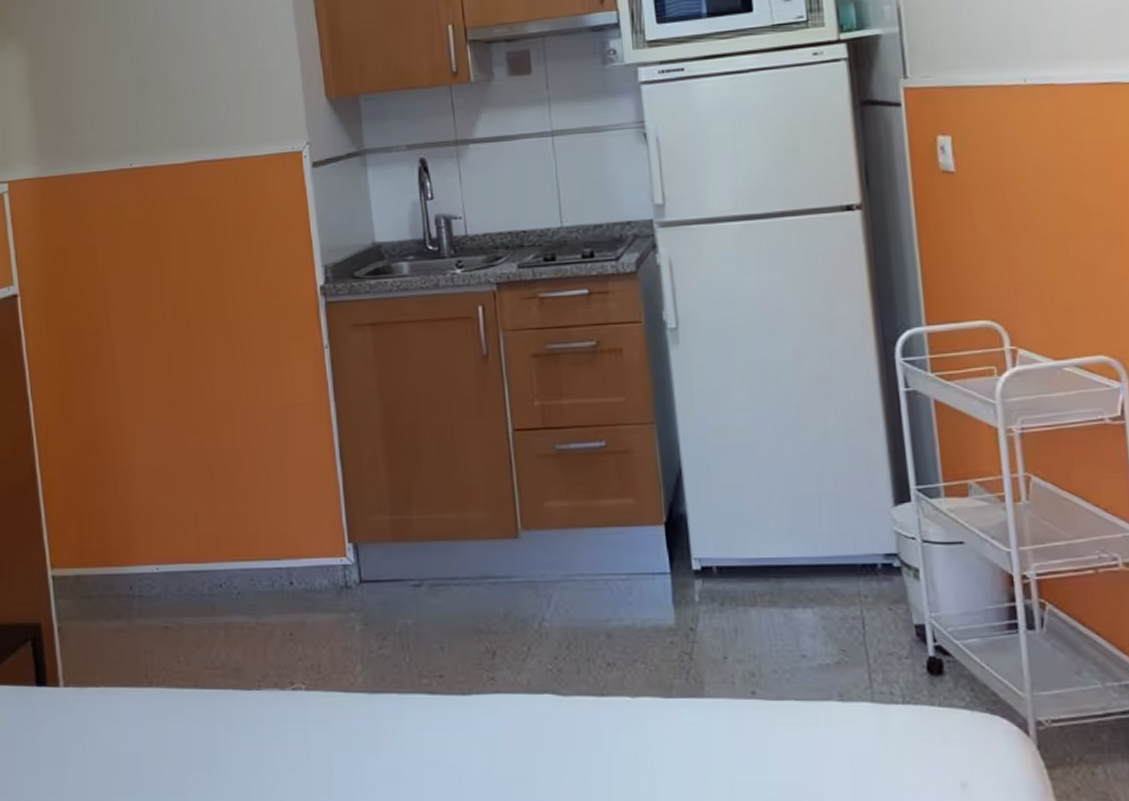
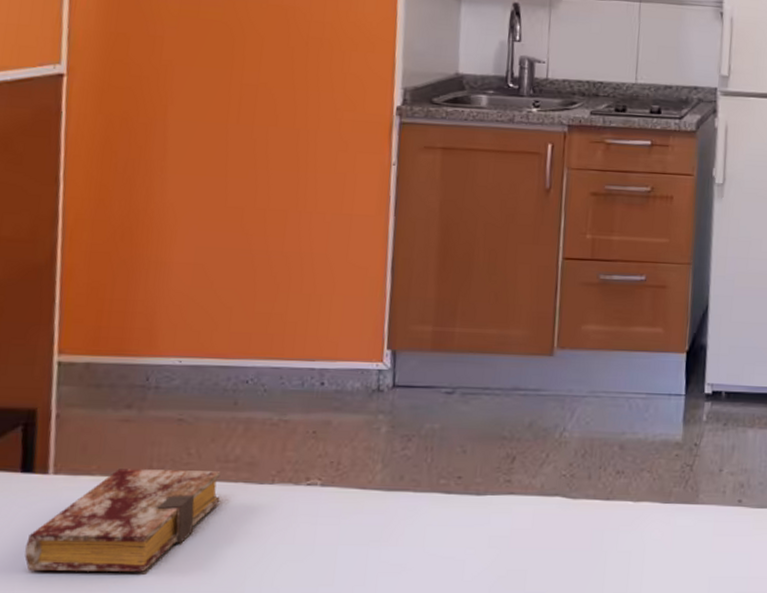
book: none [50,678,214,782] -> present [25,469,221,572]

